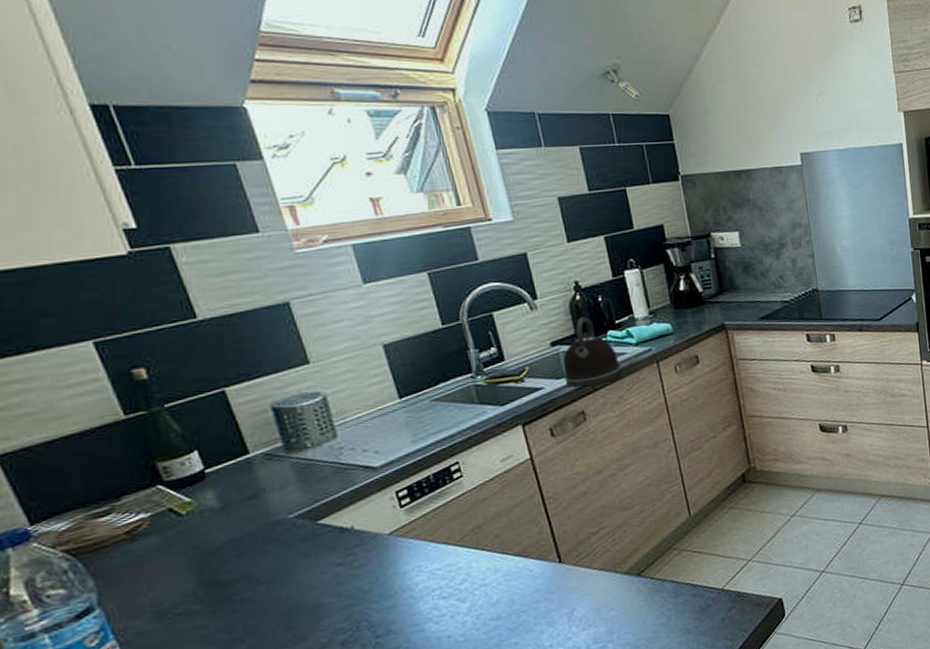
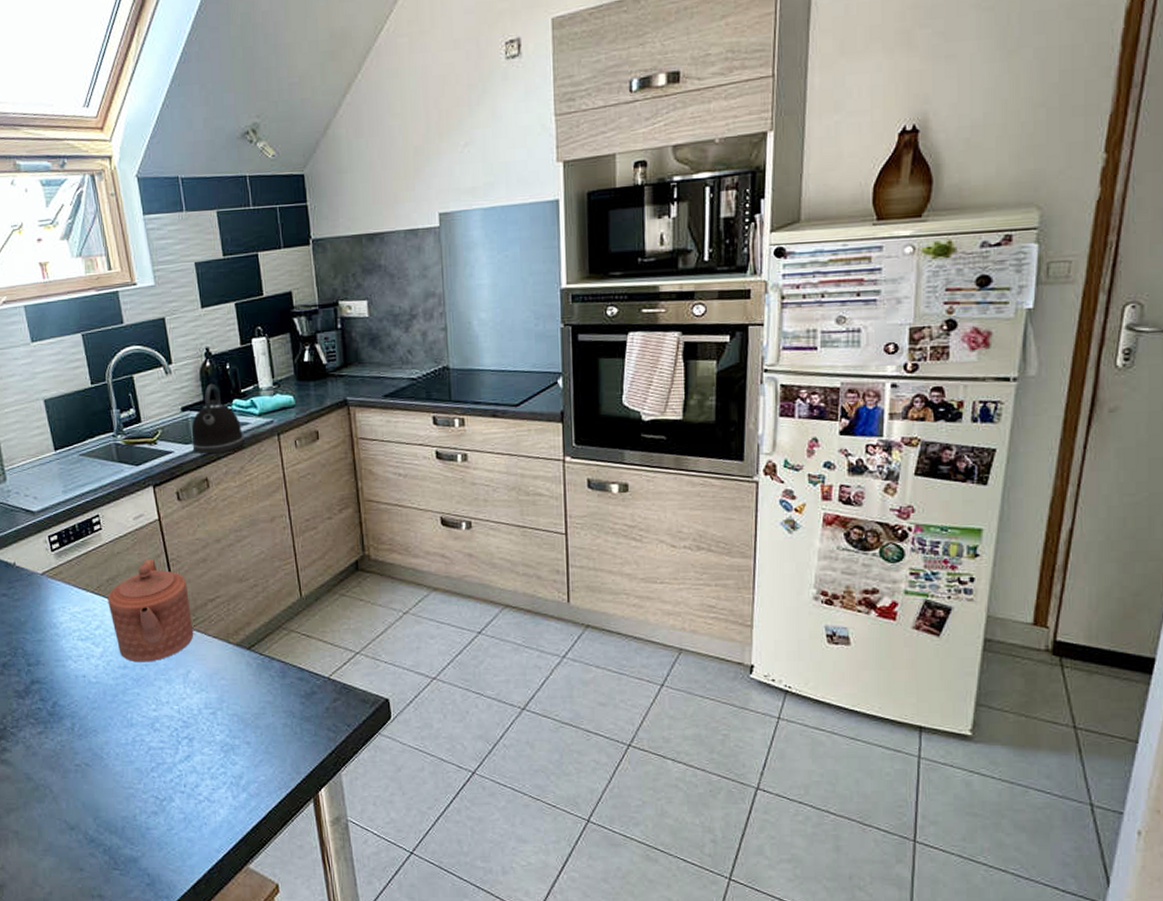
teapot: none [473,500,578,611] -> present [107,559,194,663]

